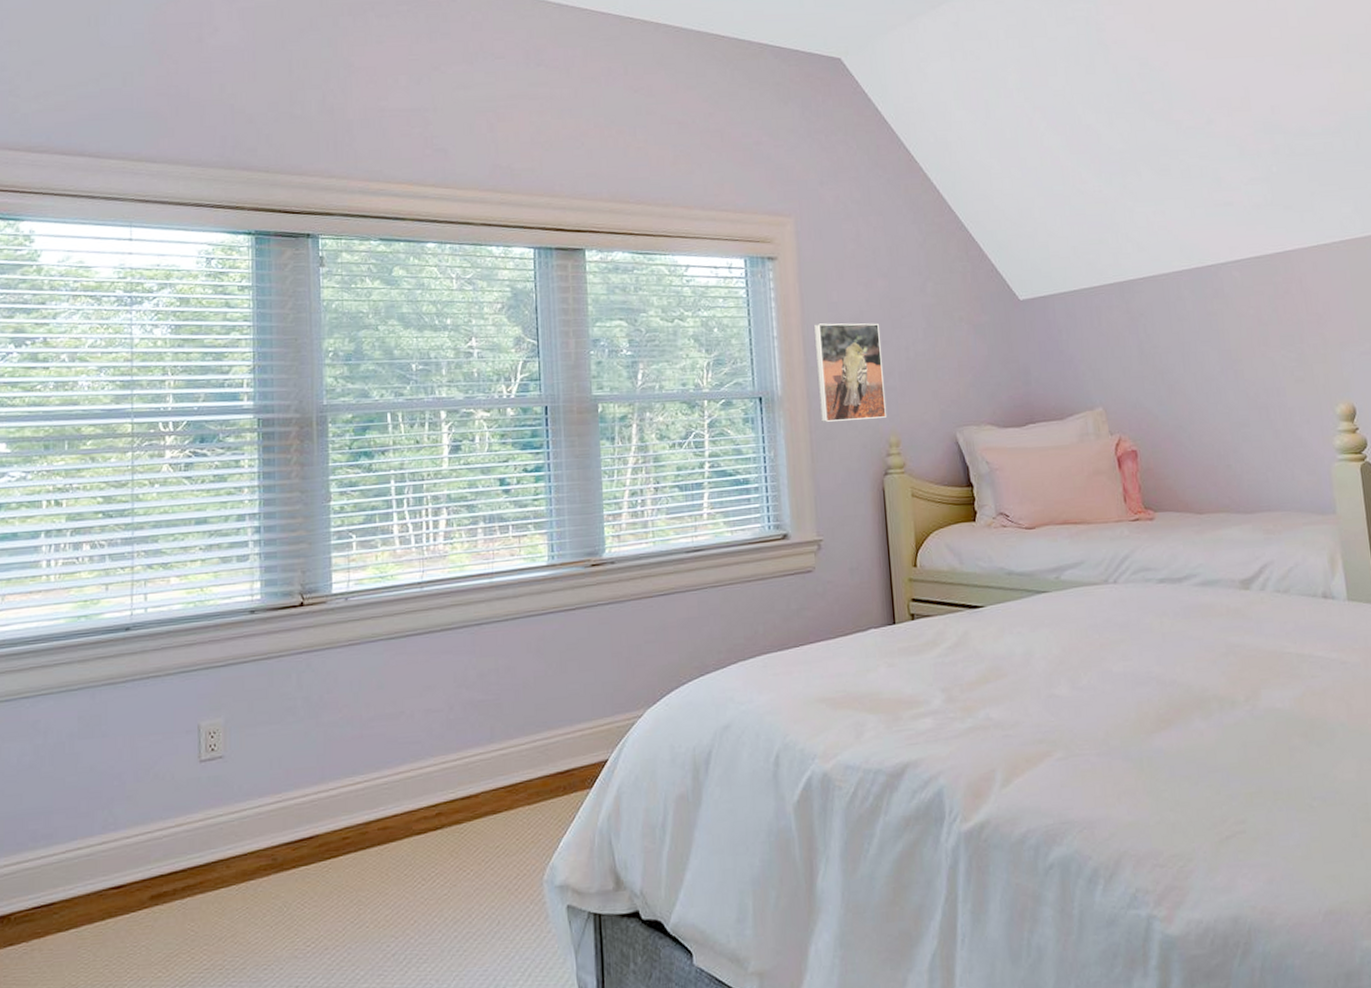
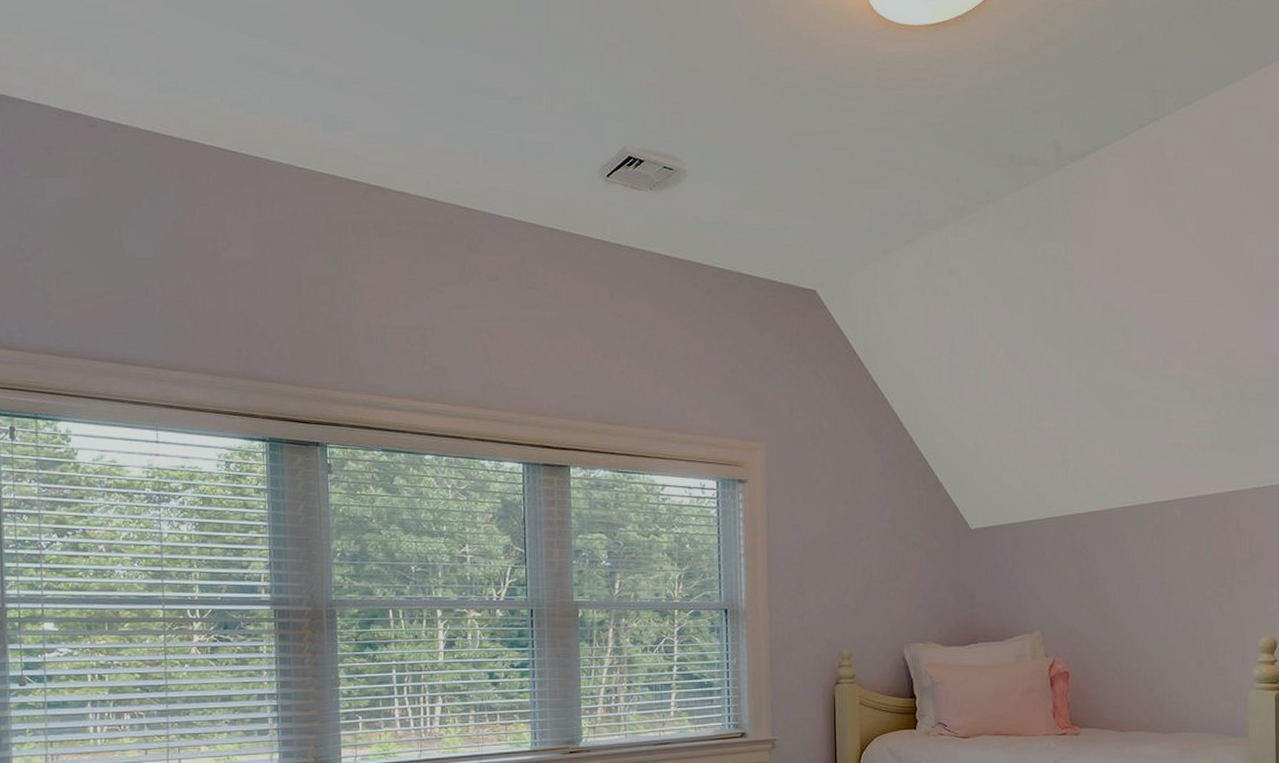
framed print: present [813,323,888,422] -> none [777,543,841,634]

